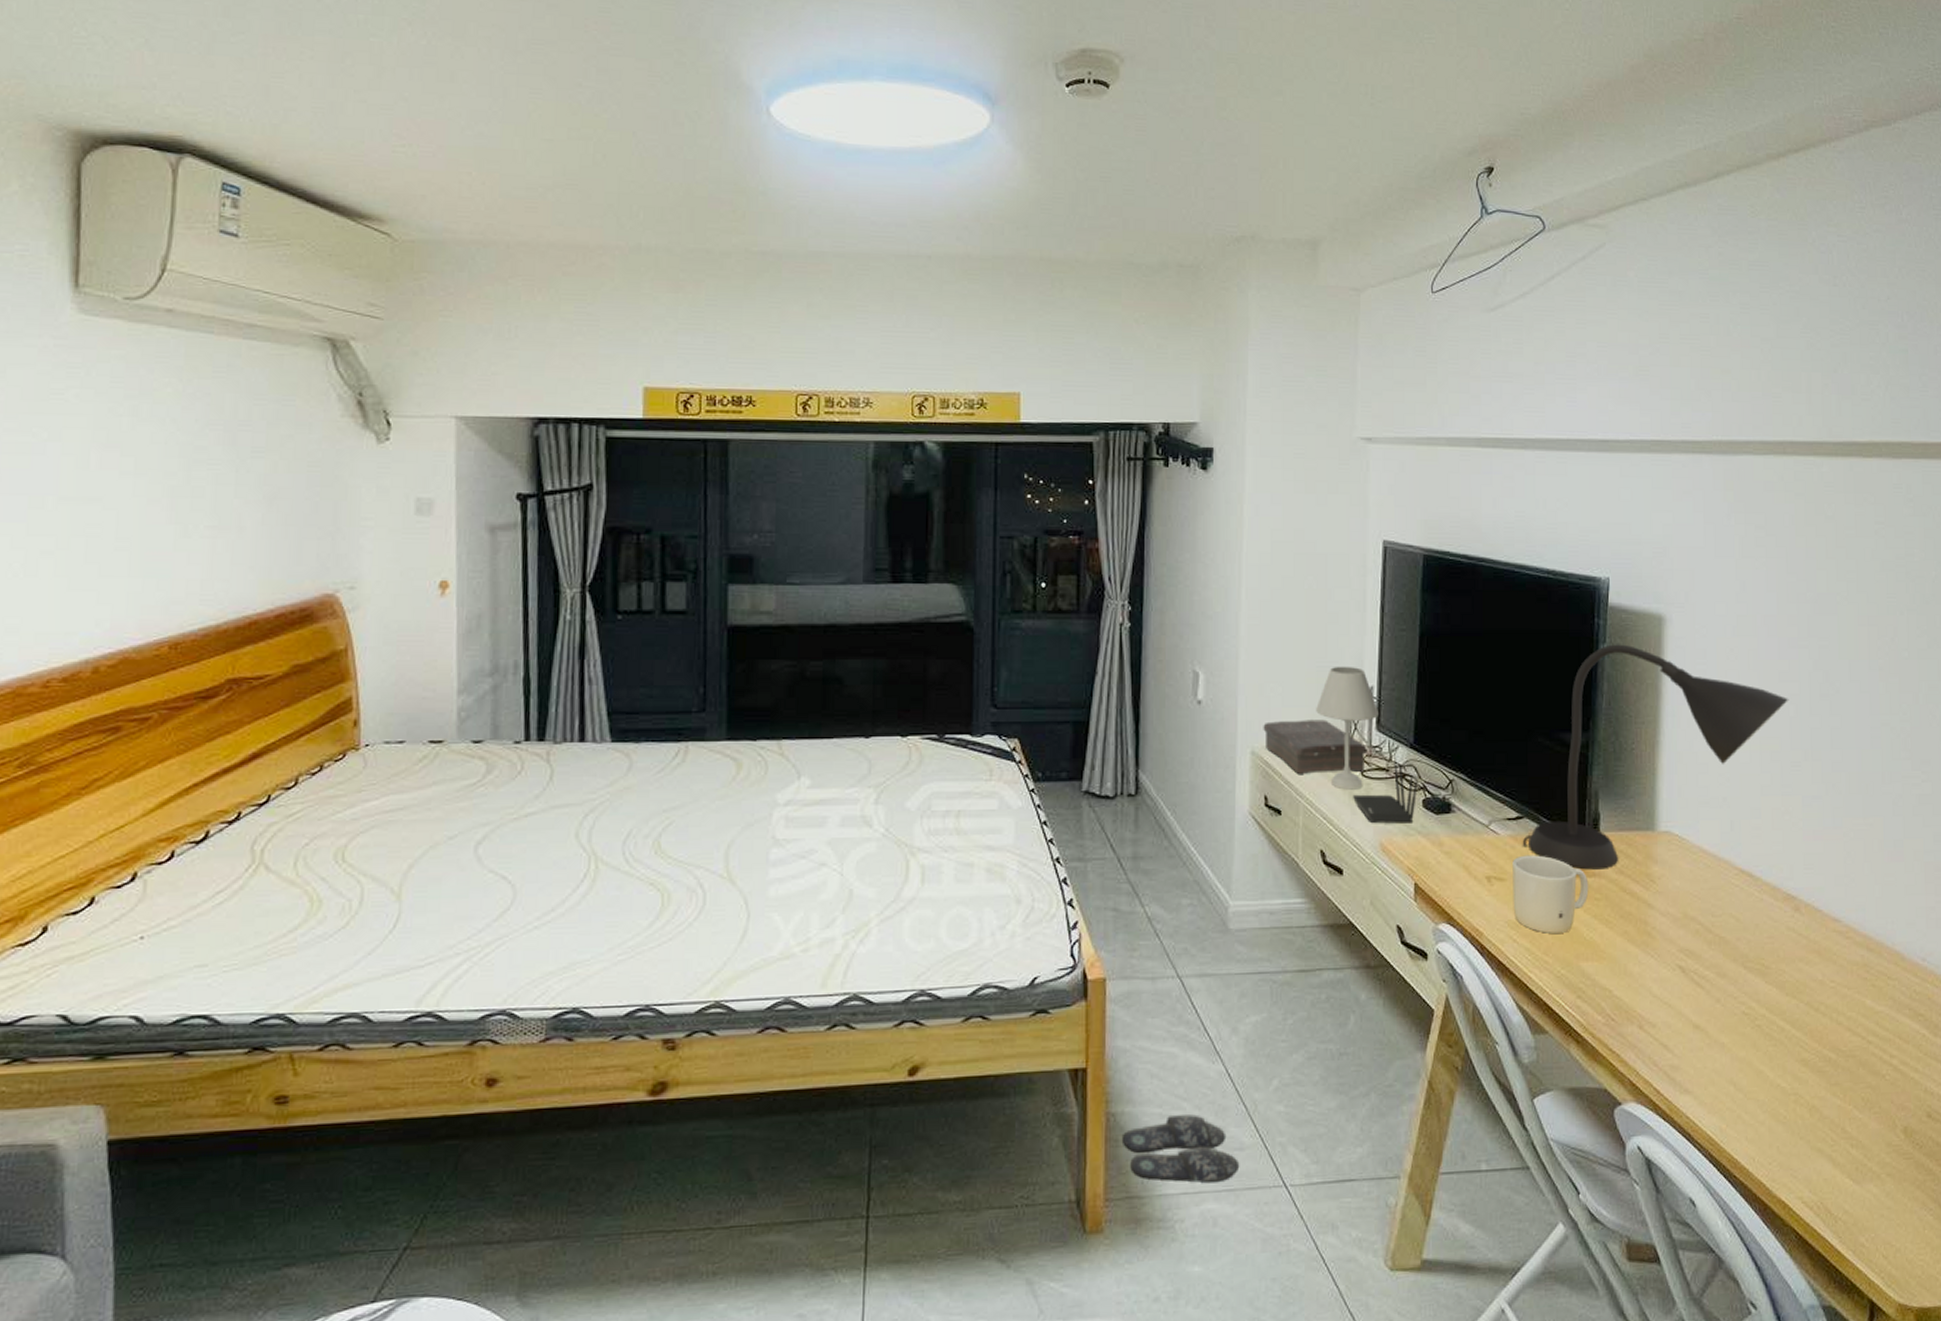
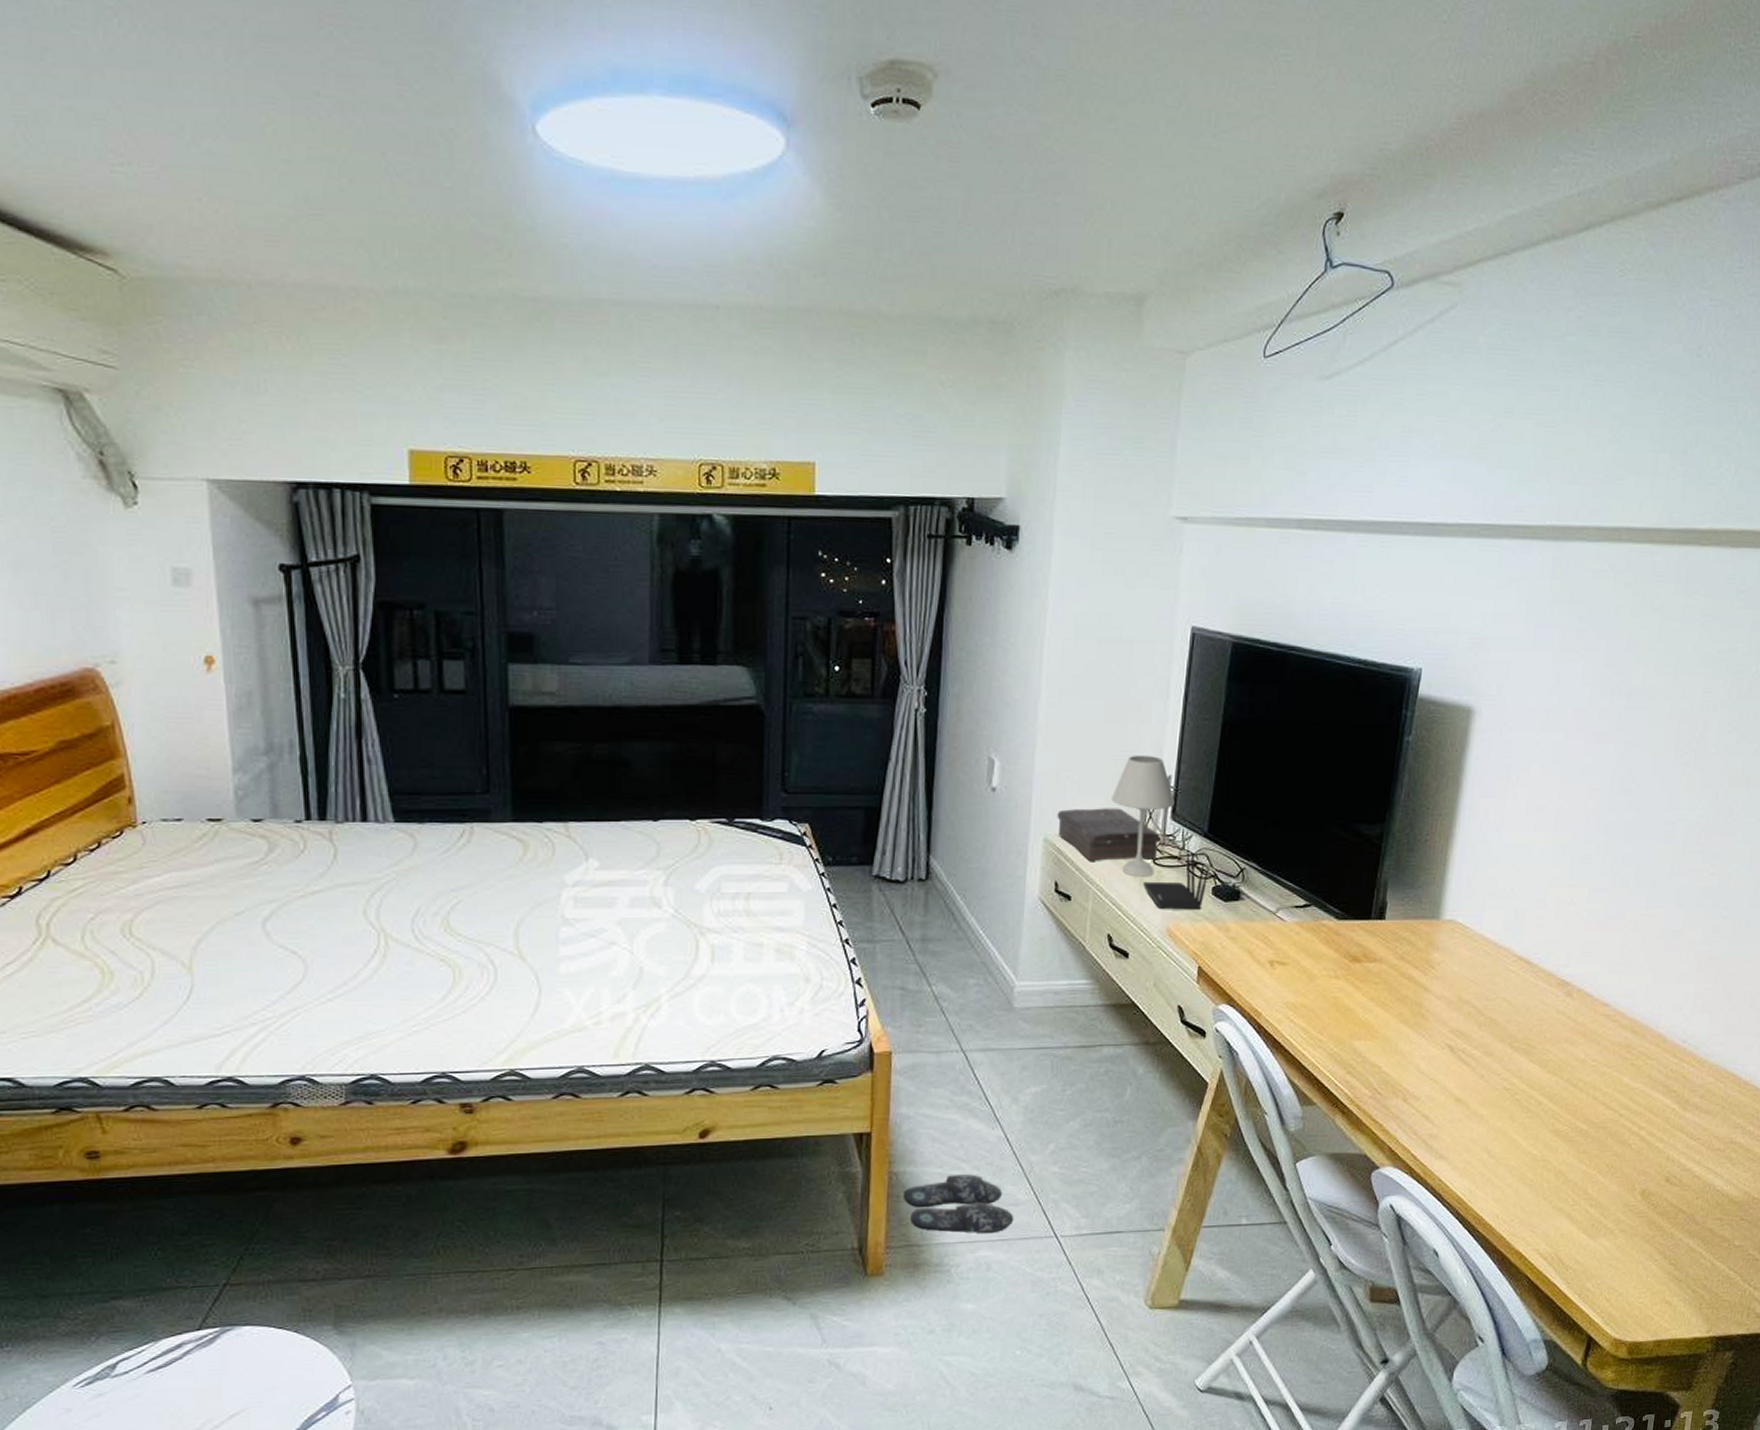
mug: present [1512,855,1589,933] -> none [1293,941,1369,1014]
desk lamp: present [1523,644,1789,870] -> none [1308,736,1589,956]

